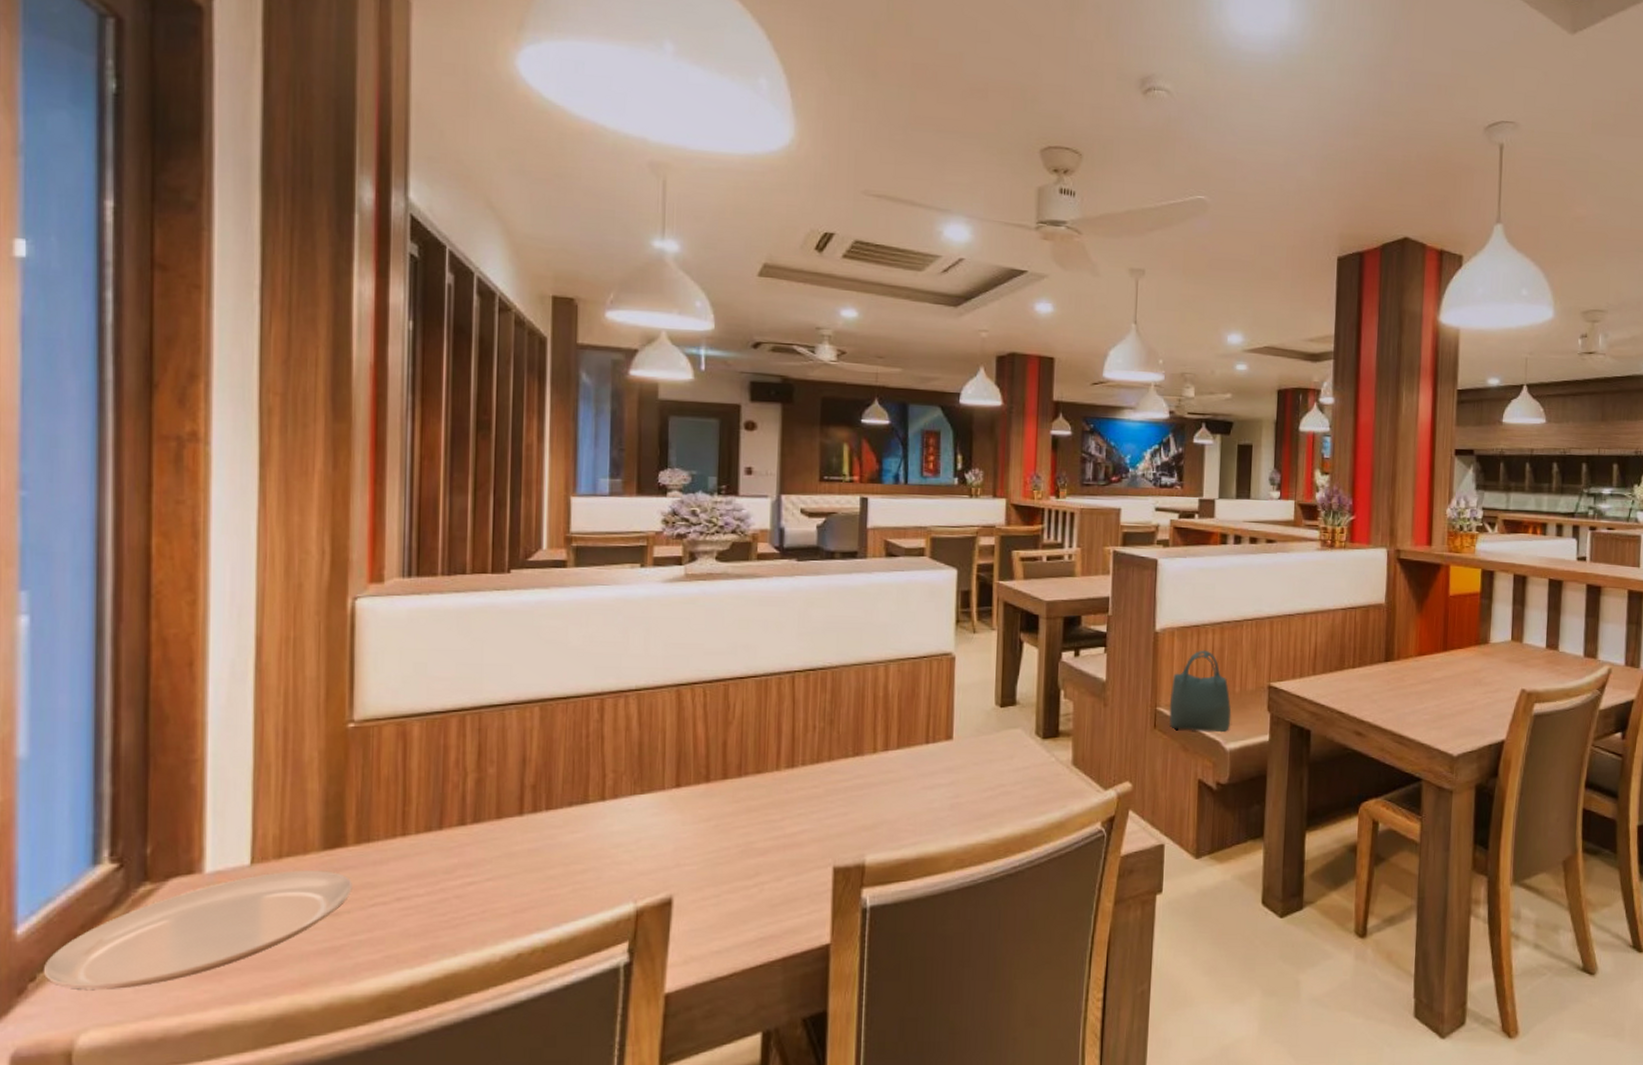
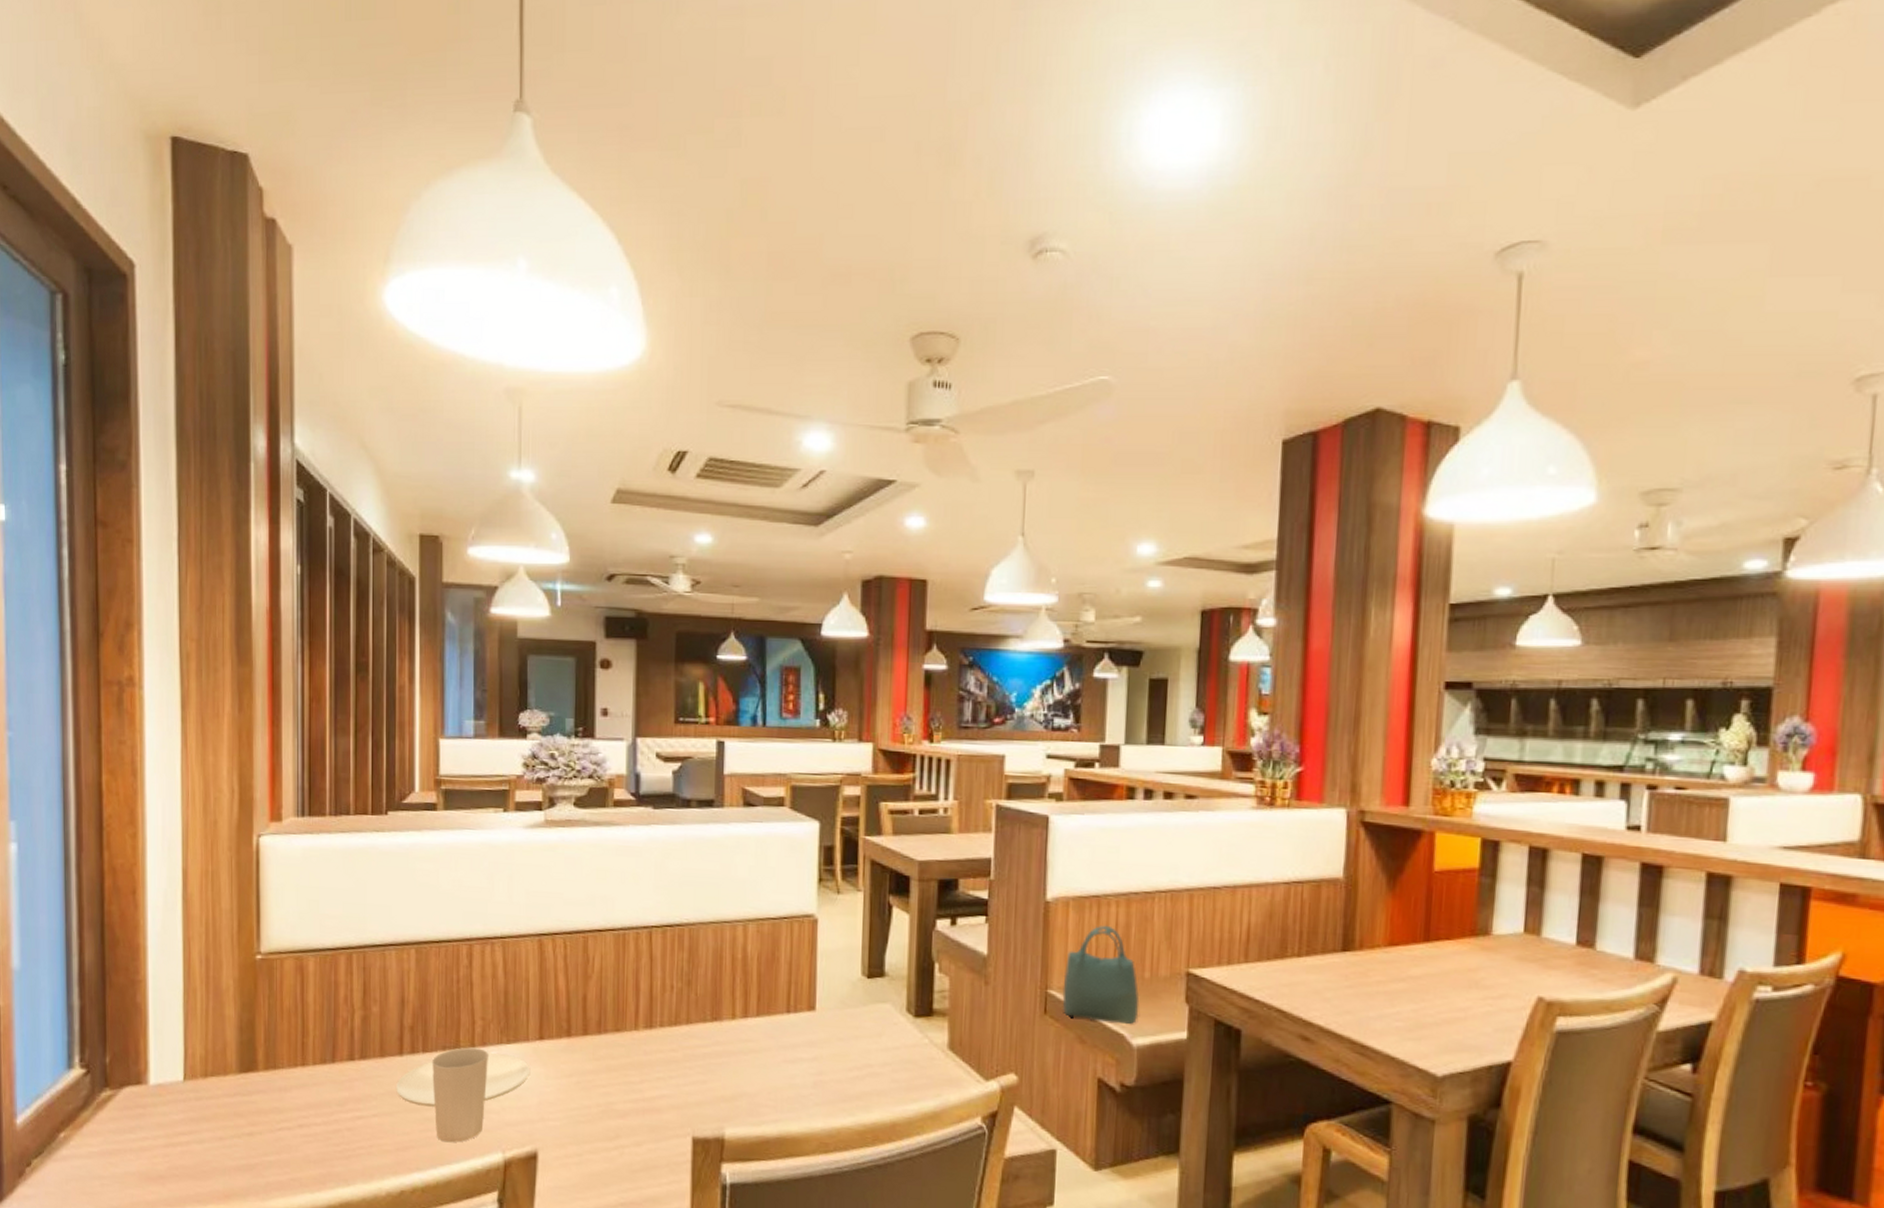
plate: present [43,871,352,990] -> none [35,1090,263,1182]
plate: none [513,805,666,864] -> present [395,1053,531,1107]
cup: none [556,801,620,899] -> present [431,1047,488,1143]

